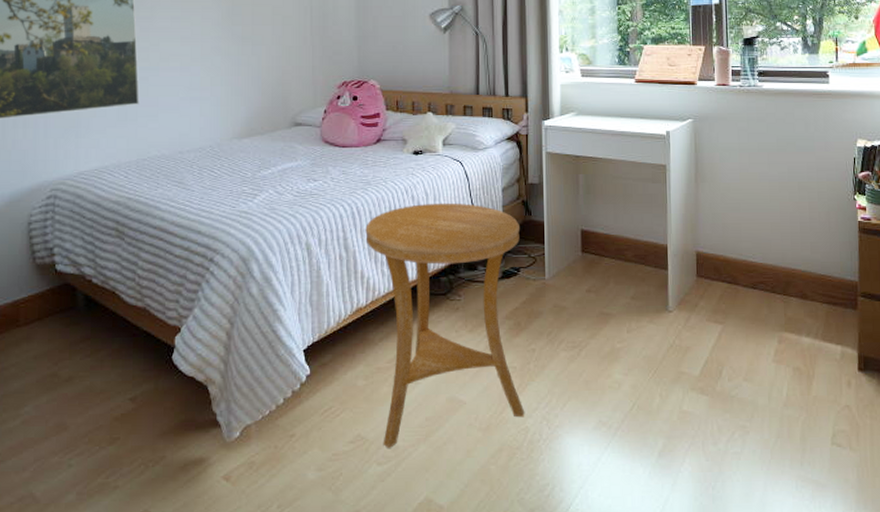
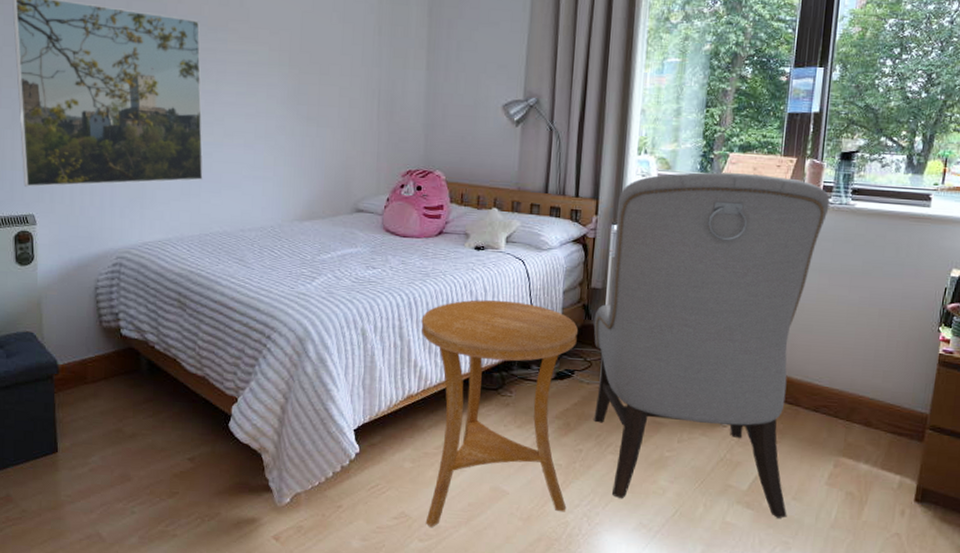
chair: none [534,64,741,402] -> present [593,172,830,518]

